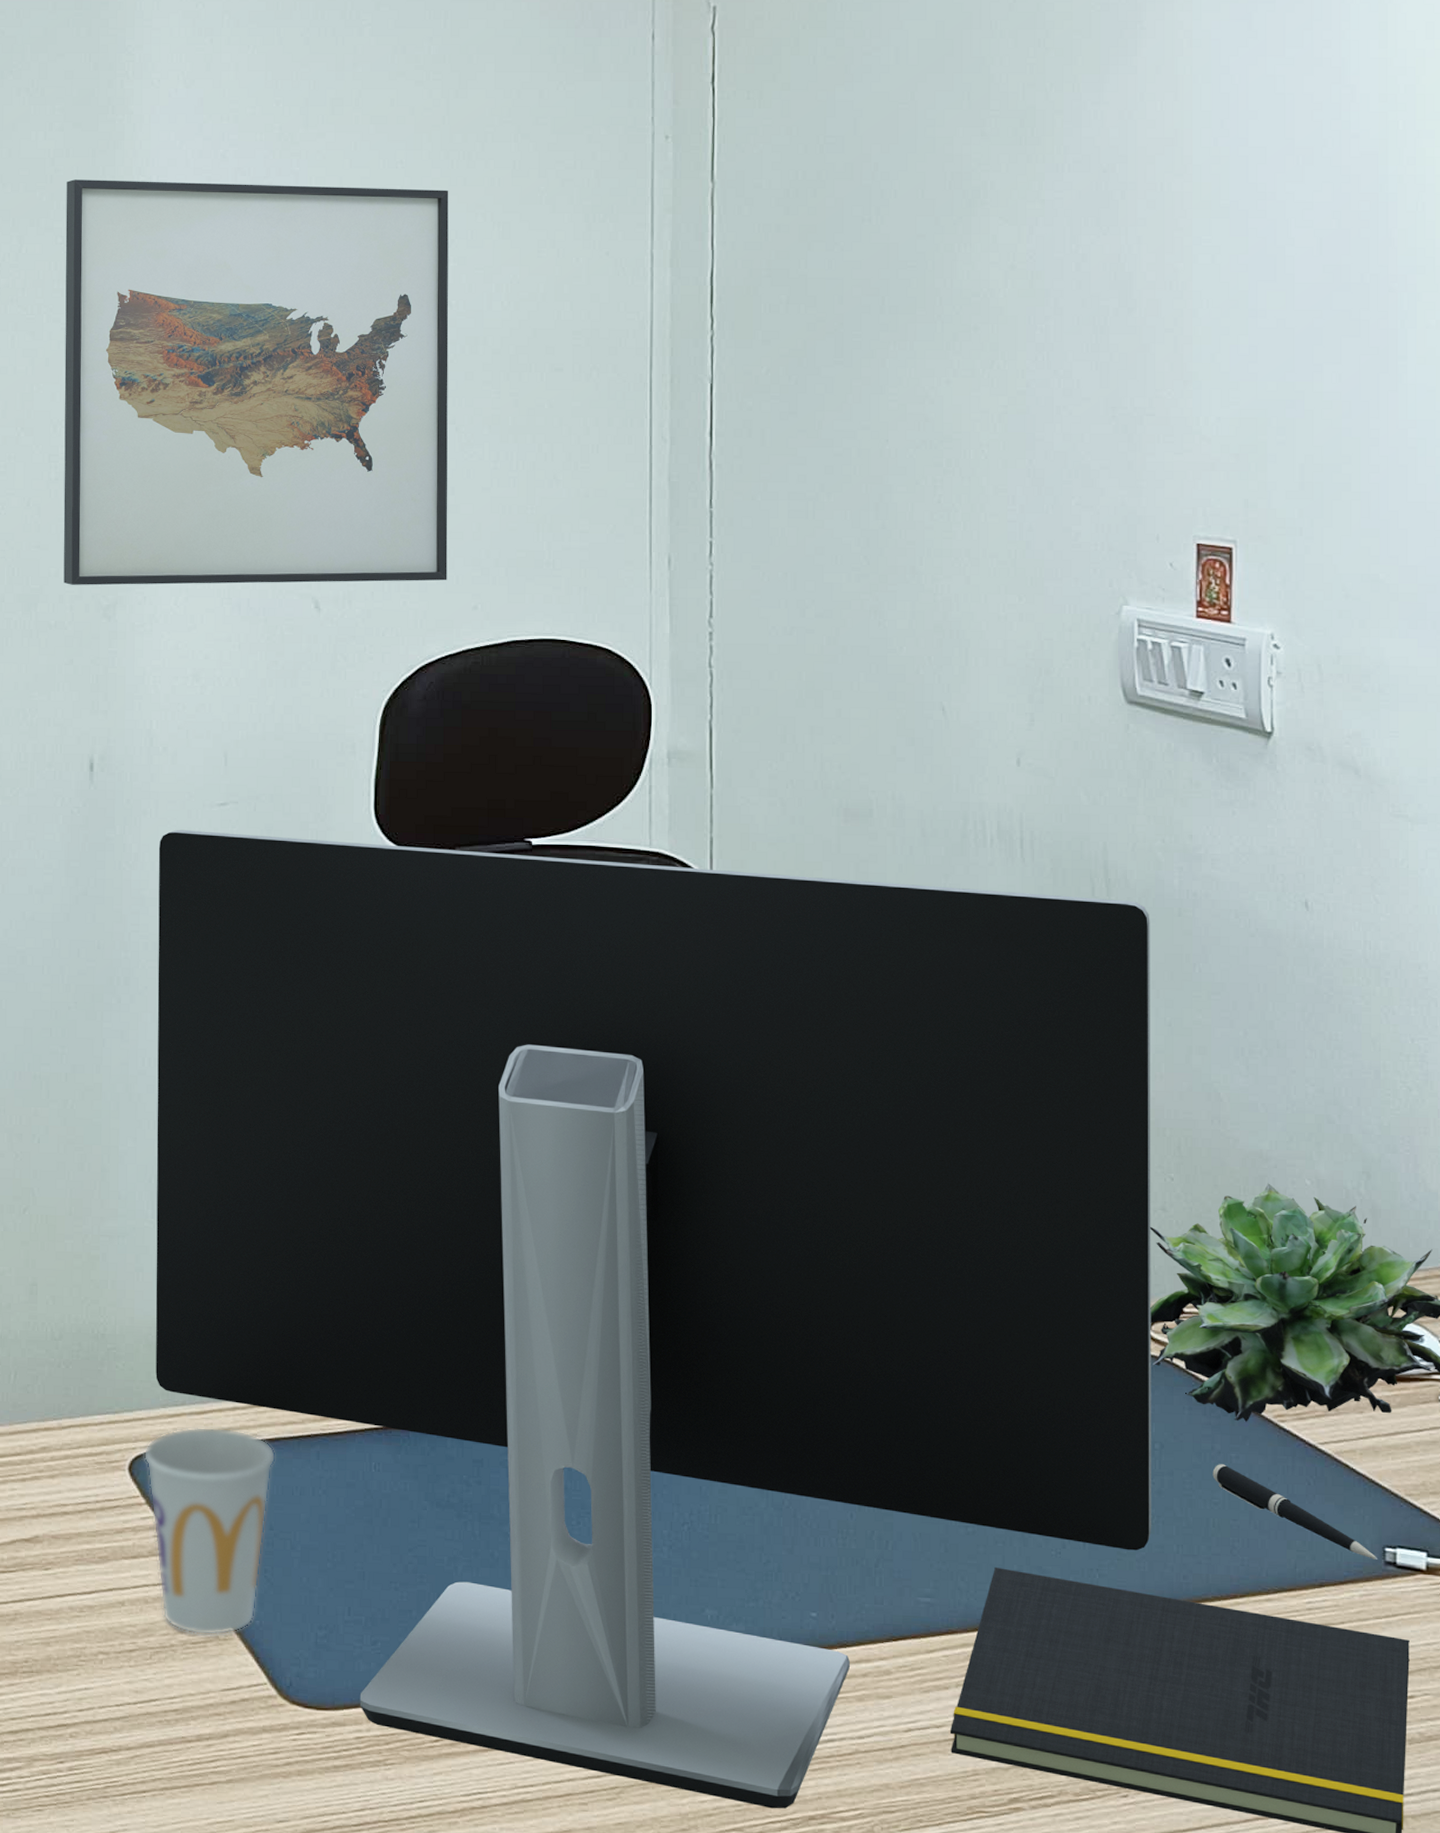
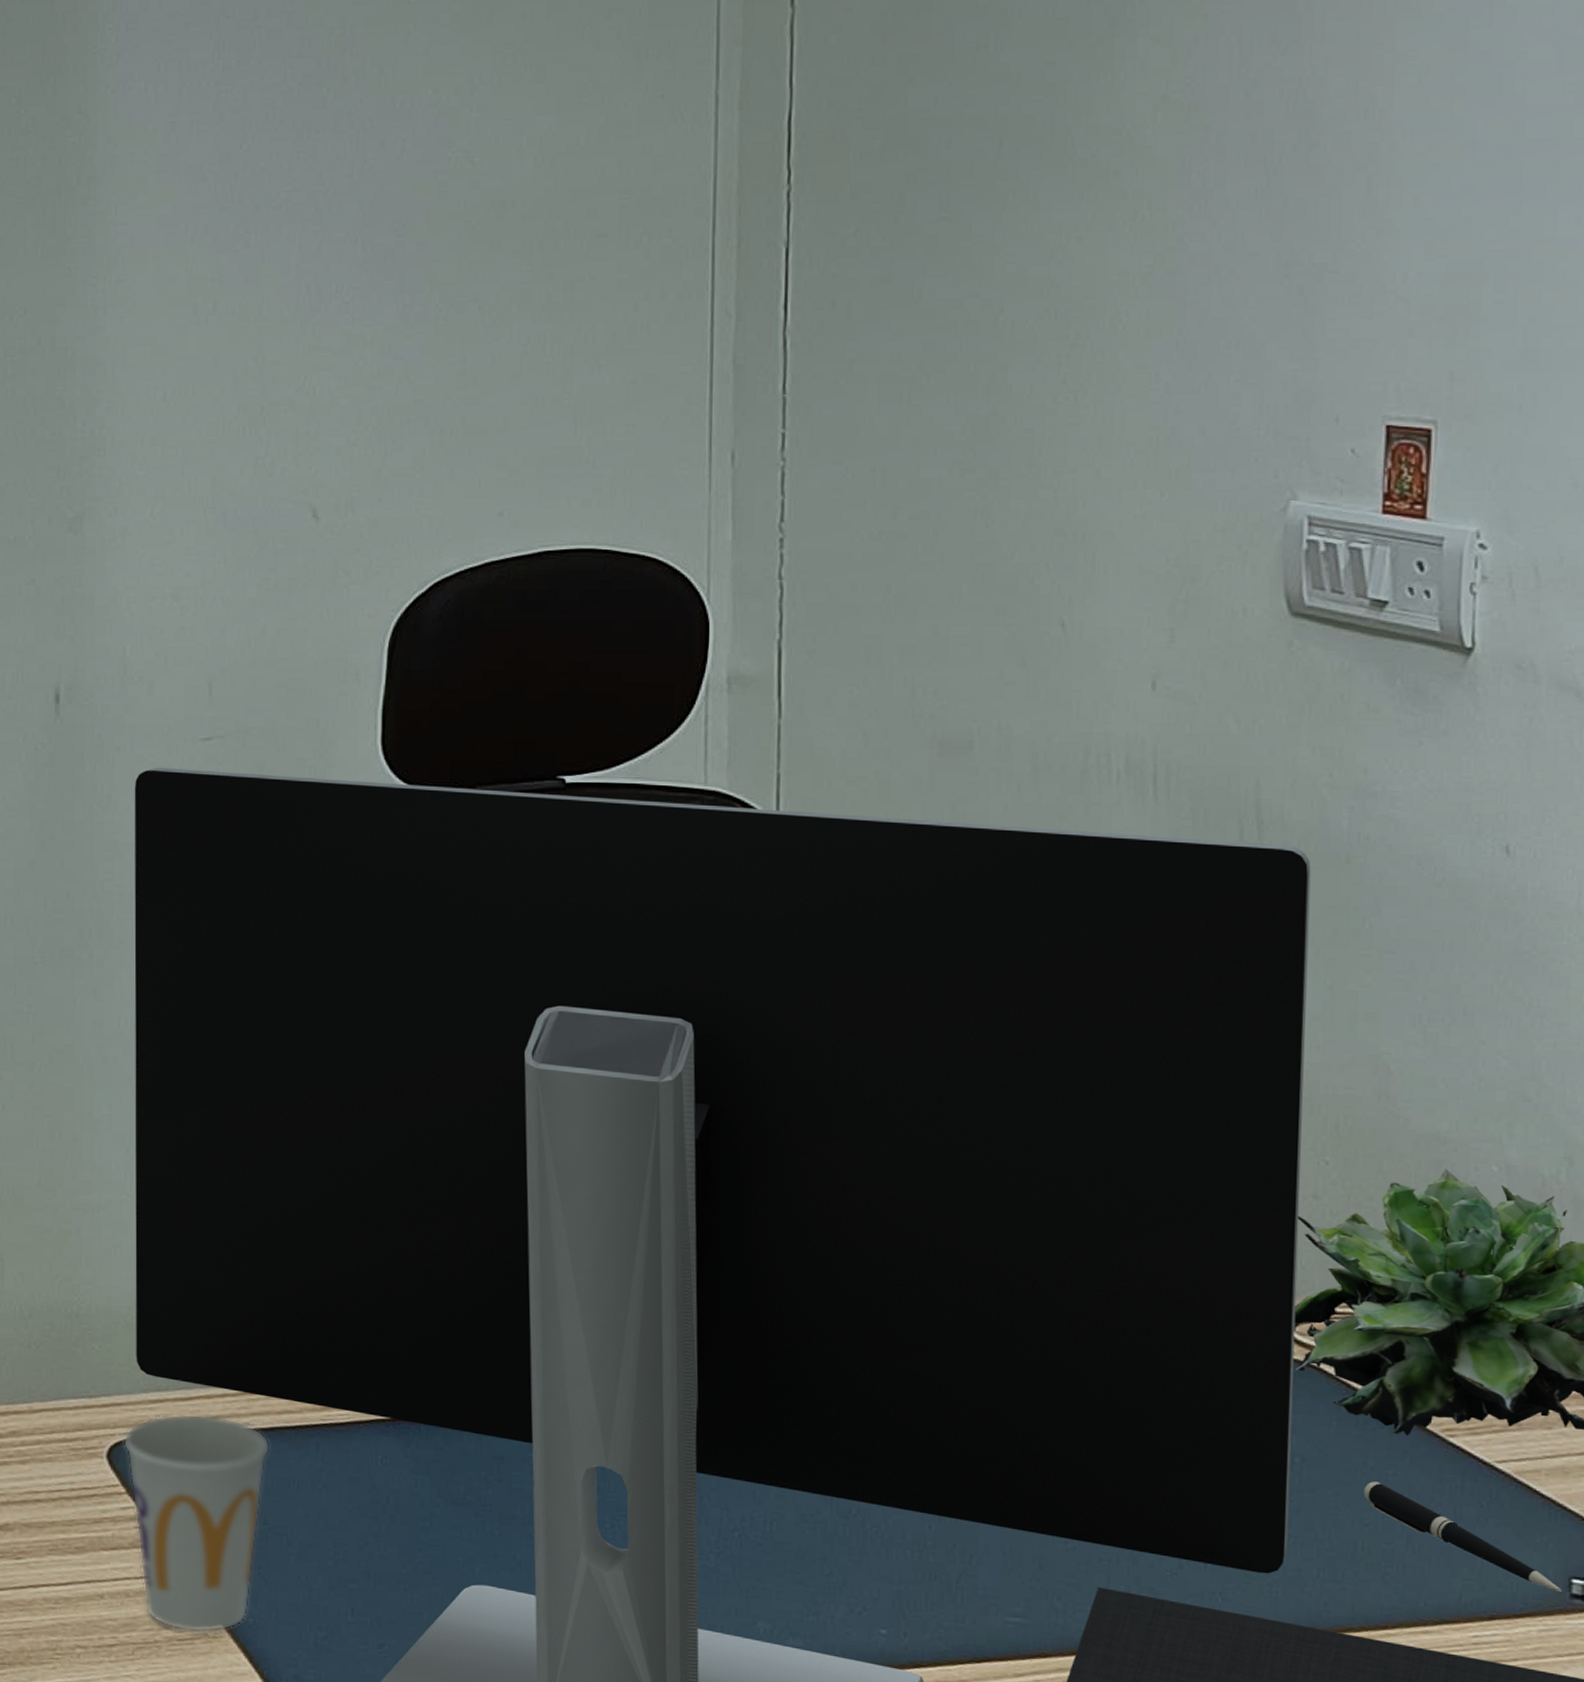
wall art: present [63,179,449,586] -> none [20,27,472,495]

